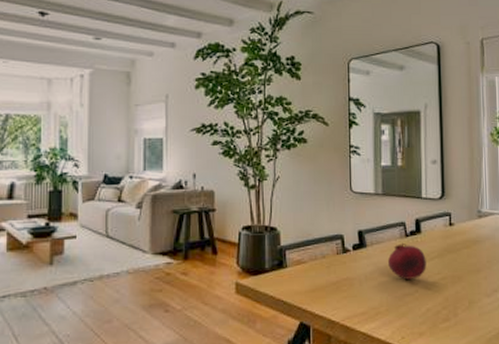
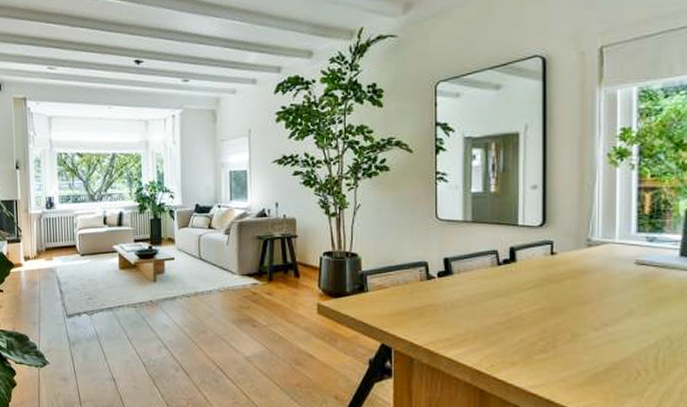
fruit: present [387,242,426,280] -> none [476,271,521,309]

